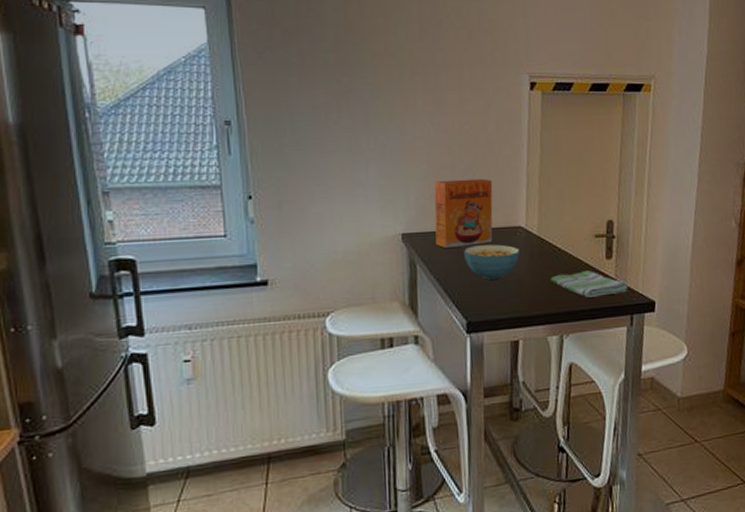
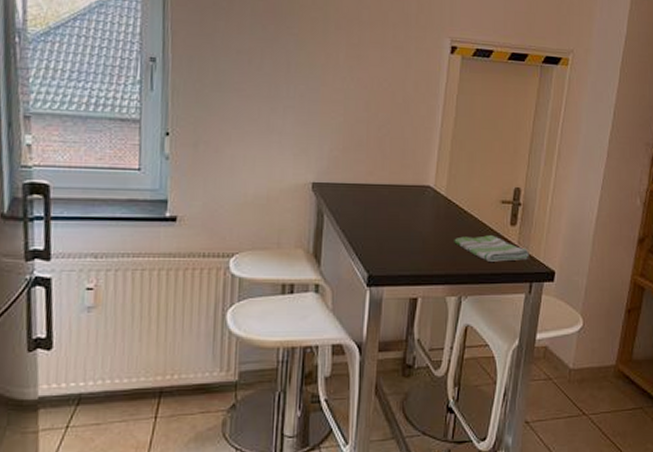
cereal box: present [434,178,493,249] -> none [345,133,406,202]
cereal bowl: present [464,244,520,280] -> none [371,201,426,235]

